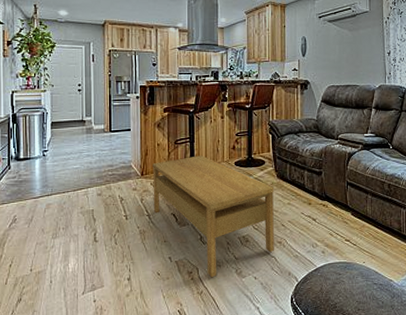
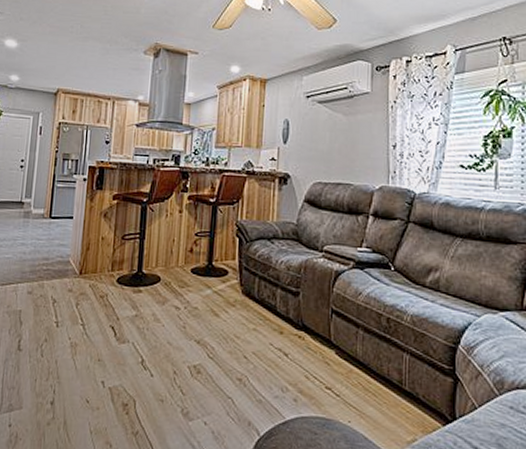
coffee table: present [153,155,275,278] -> none [89,256,238,416]

